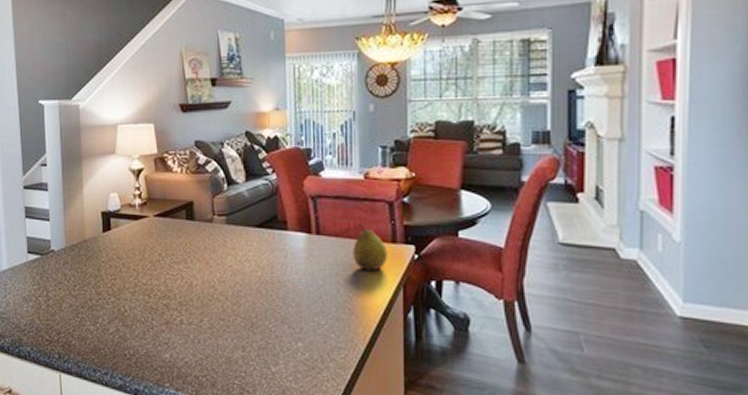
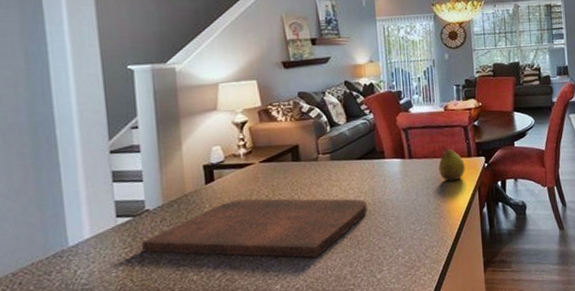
cutting board: none [47,253,264,332] -> present [140,198,367,258]

